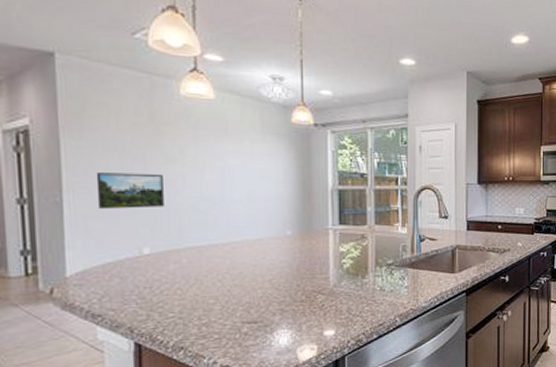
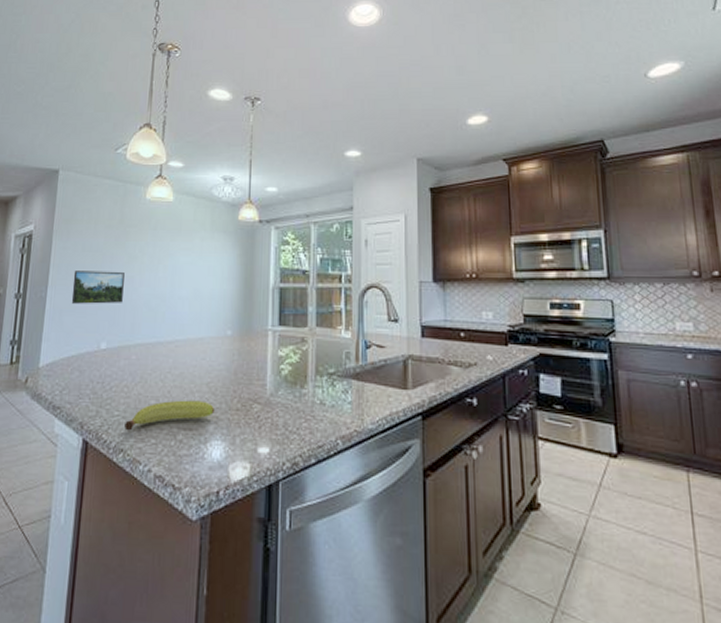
fruit: none [182,296,280,330] -> present [124,400,216,431]

